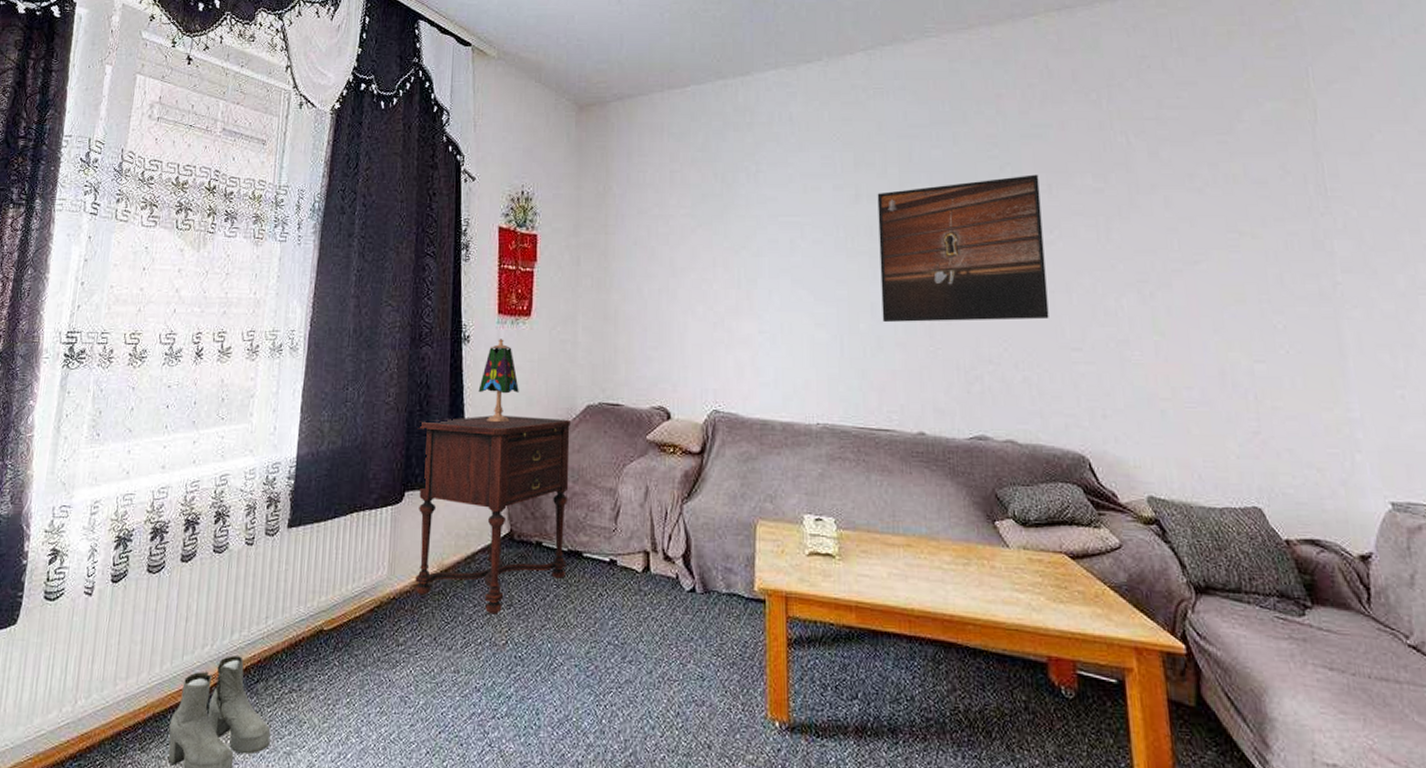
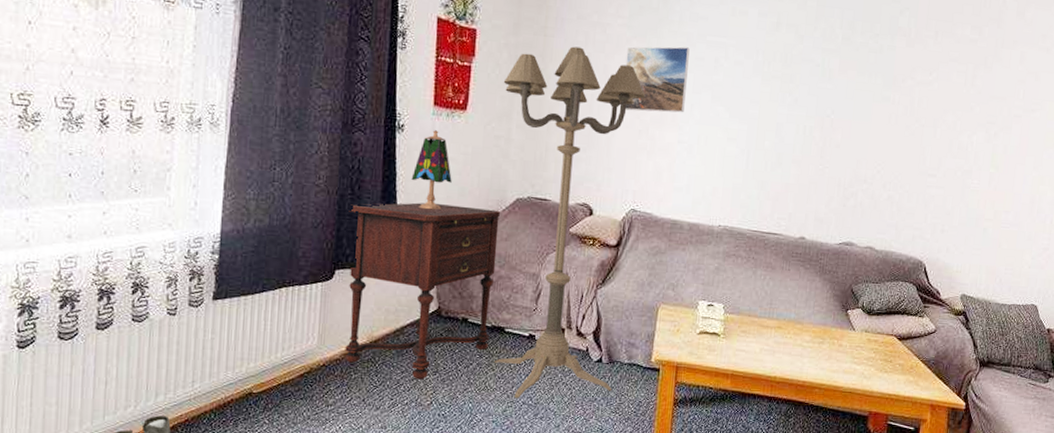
floor lamp: none [566,242,717,638] -> present [495,46,646,399]
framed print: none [692,231,762,303] -> present [625,46,690,113]
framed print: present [877,174,1049,323] -> none [784,21,930,149]

